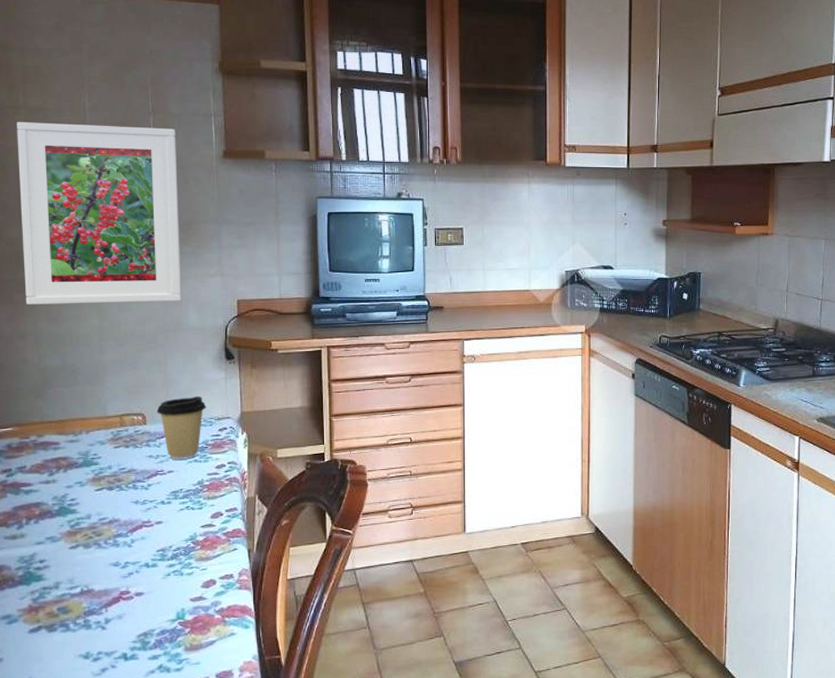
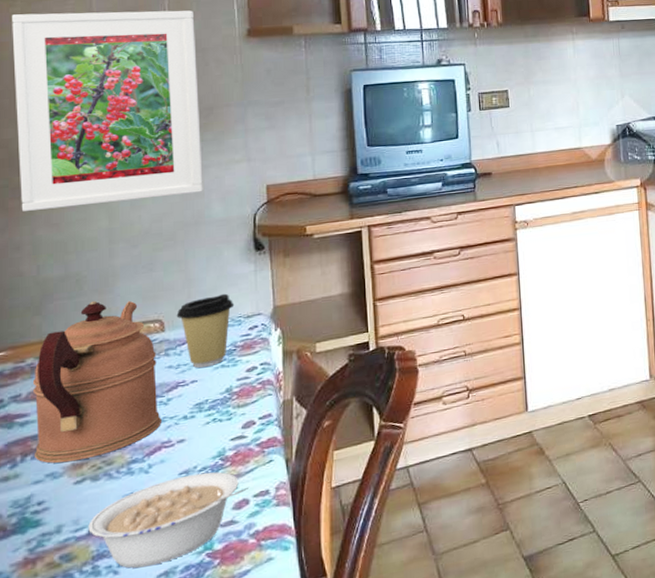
coffeepot: none [35,390,143,529] -> present [32,300,161,464]
legume: none [81,552,215,627] -> present [88,472,248,568]

